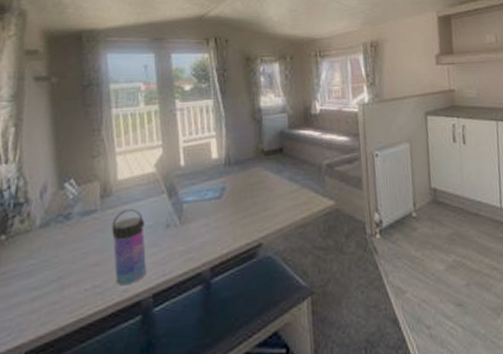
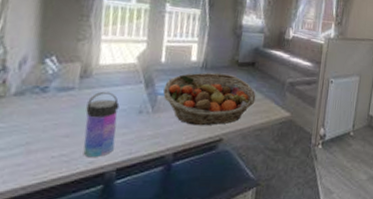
fruit basket: none [188,166,291,233] -> present [163,72,256,126]

